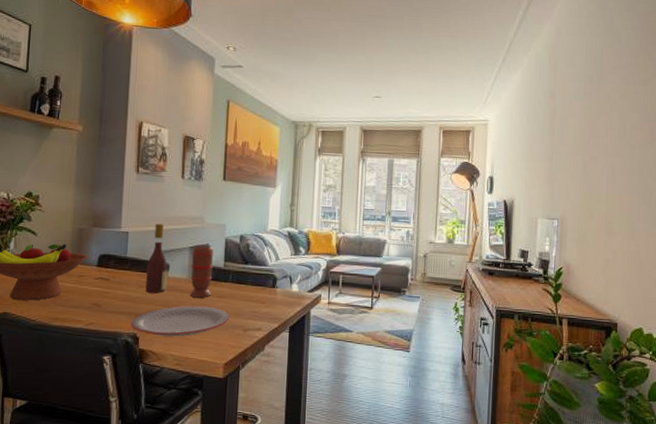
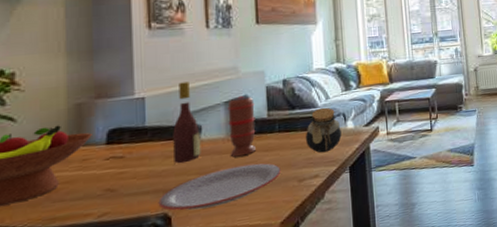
jar: none [253,267,286,309] -> present [305,107,342,153]

